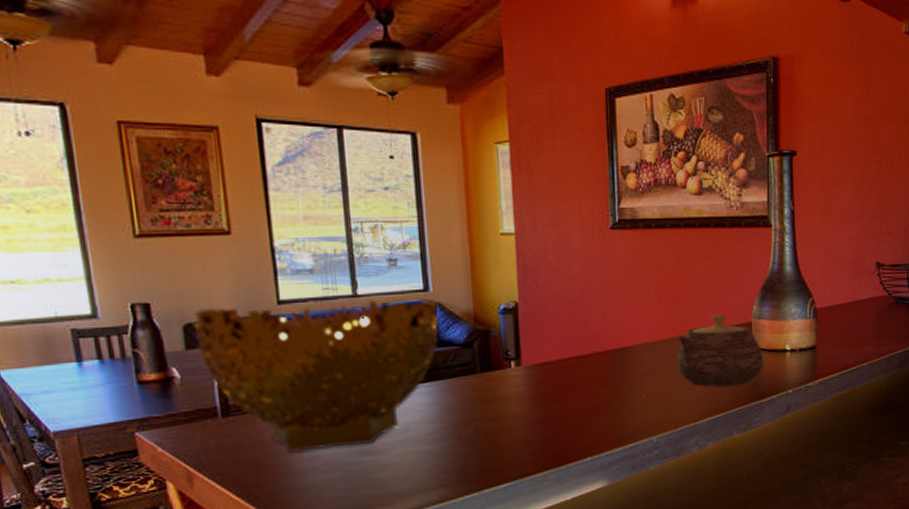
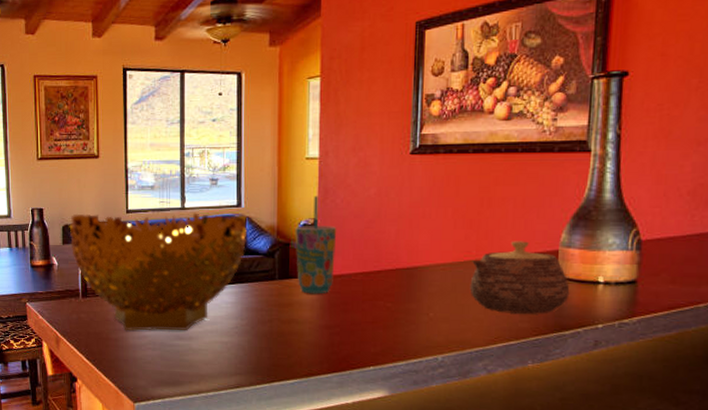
cup: none [494,276,541,386] -> present [295,196,337,294]

